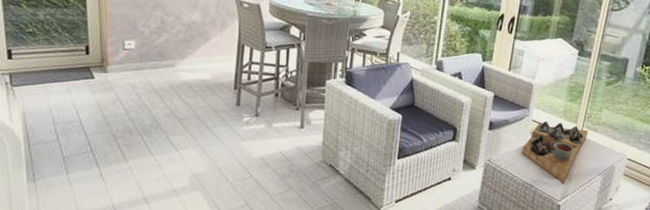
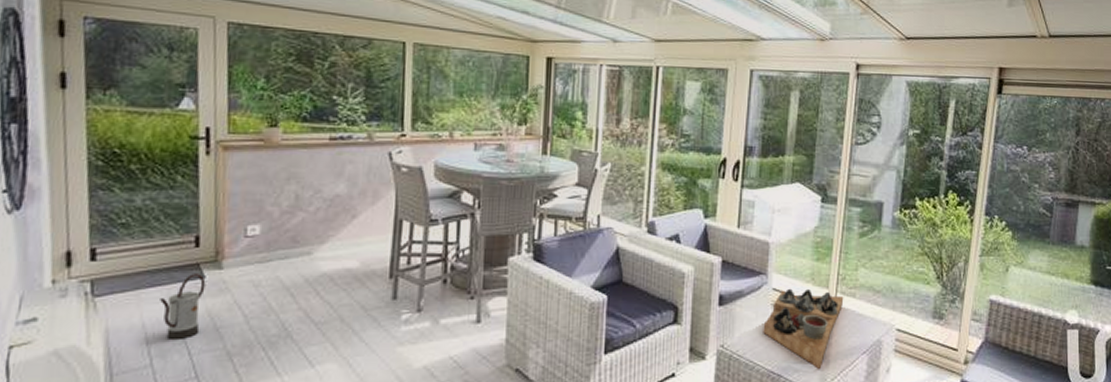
watering can: none [61,74,95,123] -> present [160,274,206,339]

